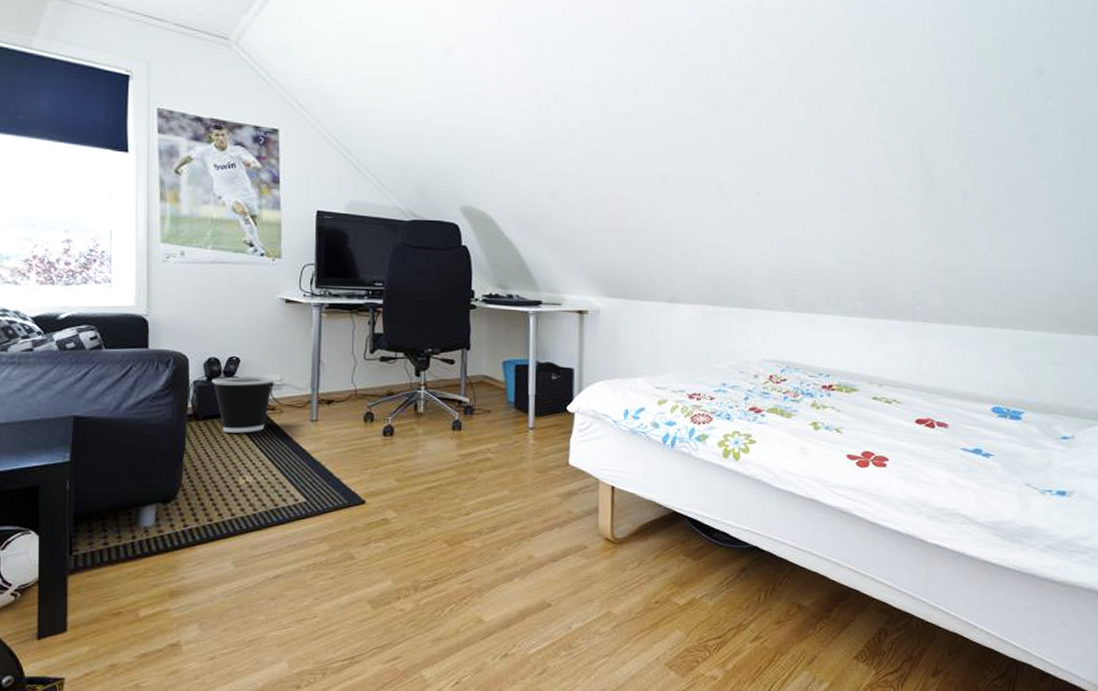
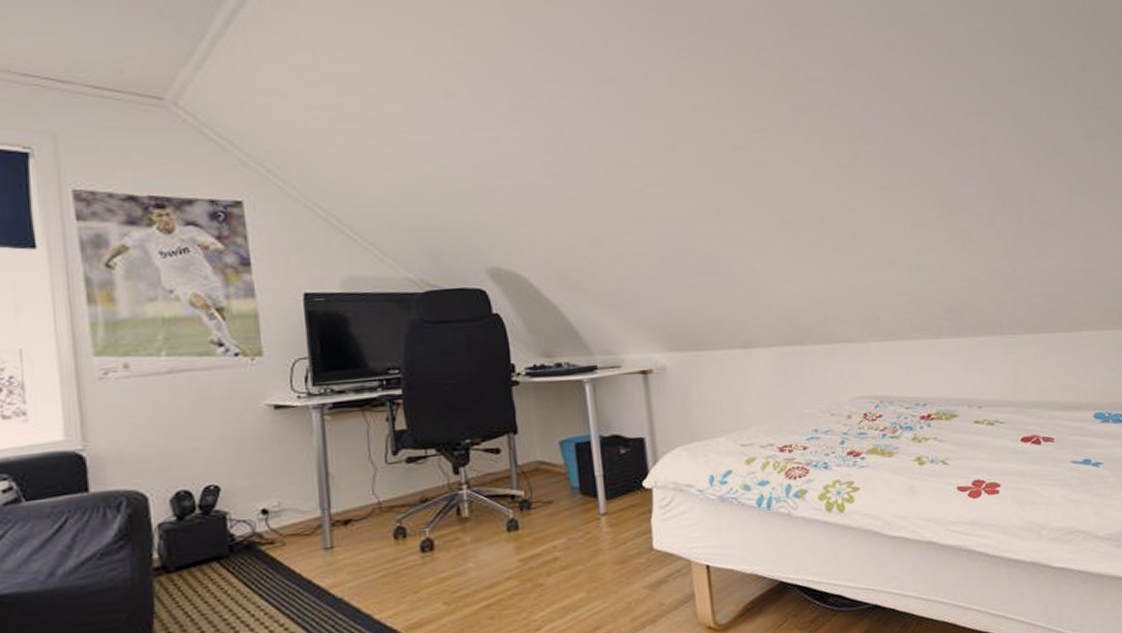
wastebasket: present [211,376,274,433] -> none [183,503,270,583]

